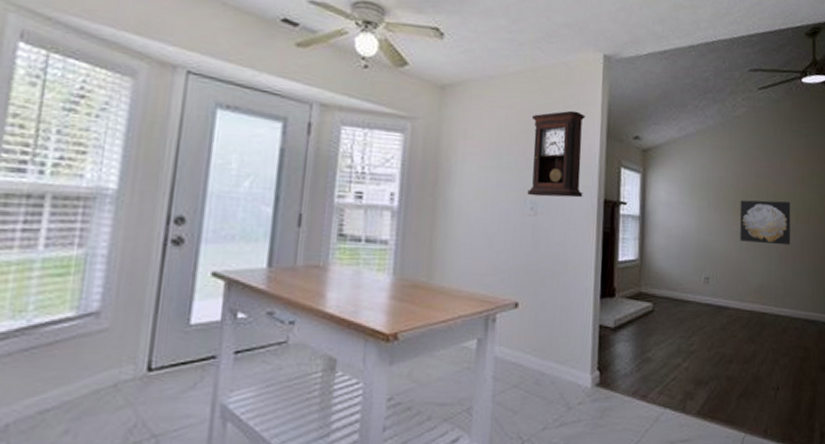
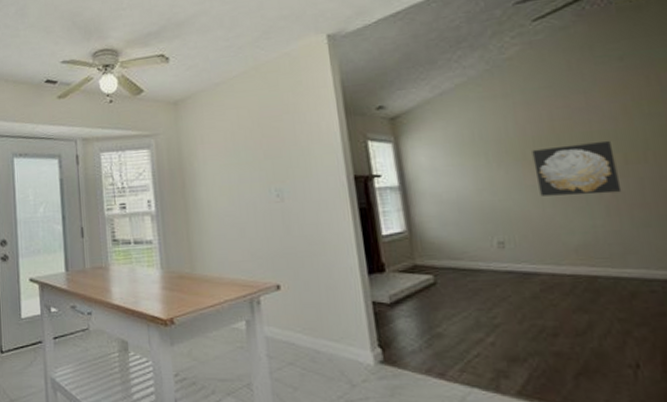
pendulum clock: present [527,110,585,198] -> none [262,95,330,184]

